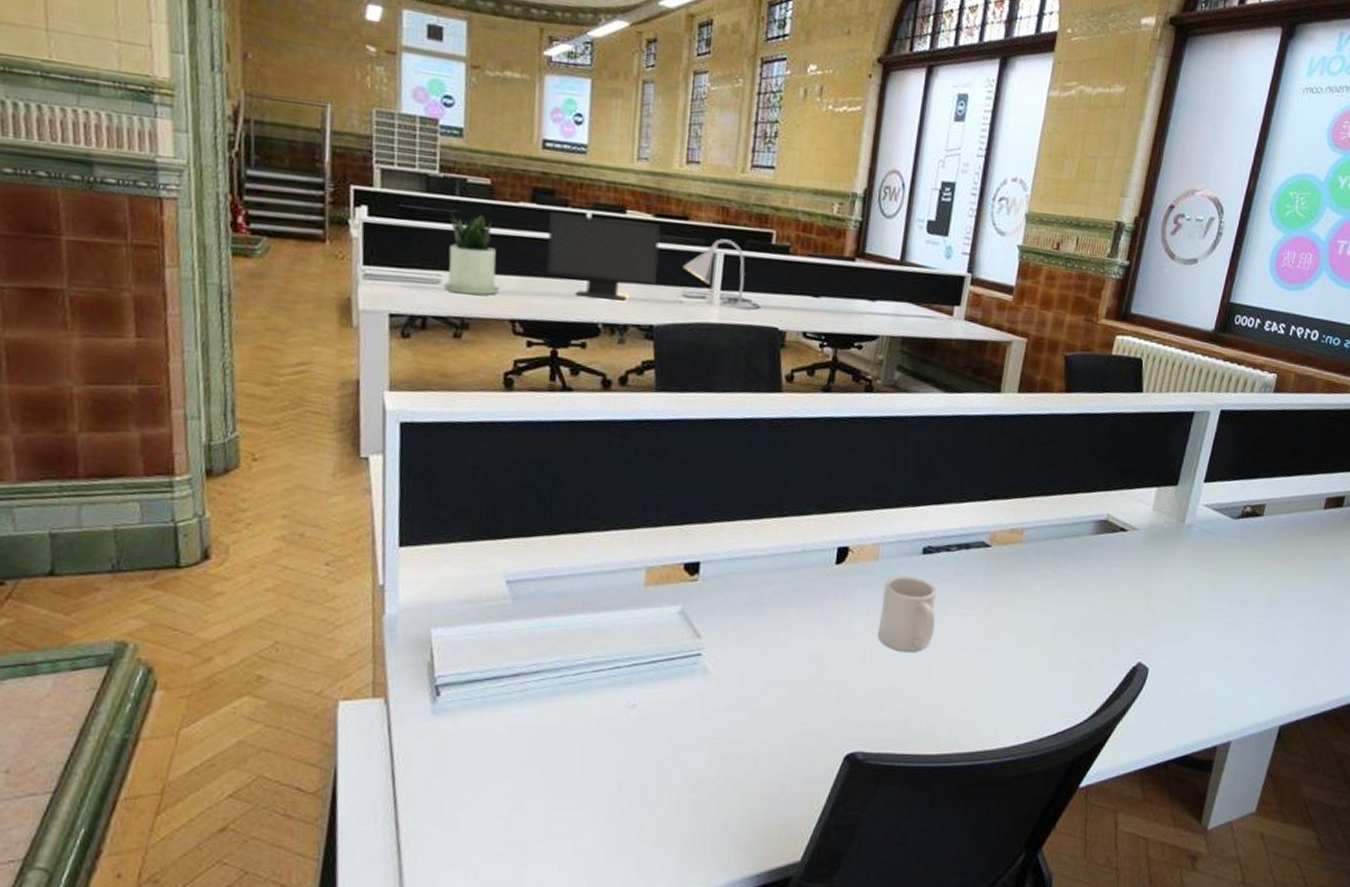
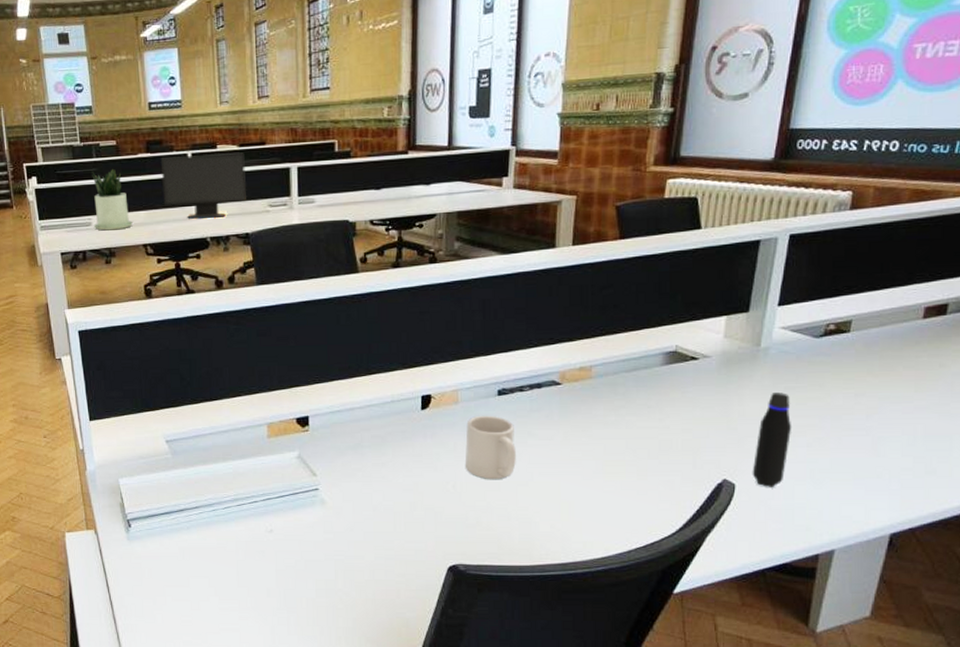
table lamp: present [681,238,760,310] -> none [264,154,332,209]
water bottle: none [1165,573,1206,674] -> present [752,392,792,488]

